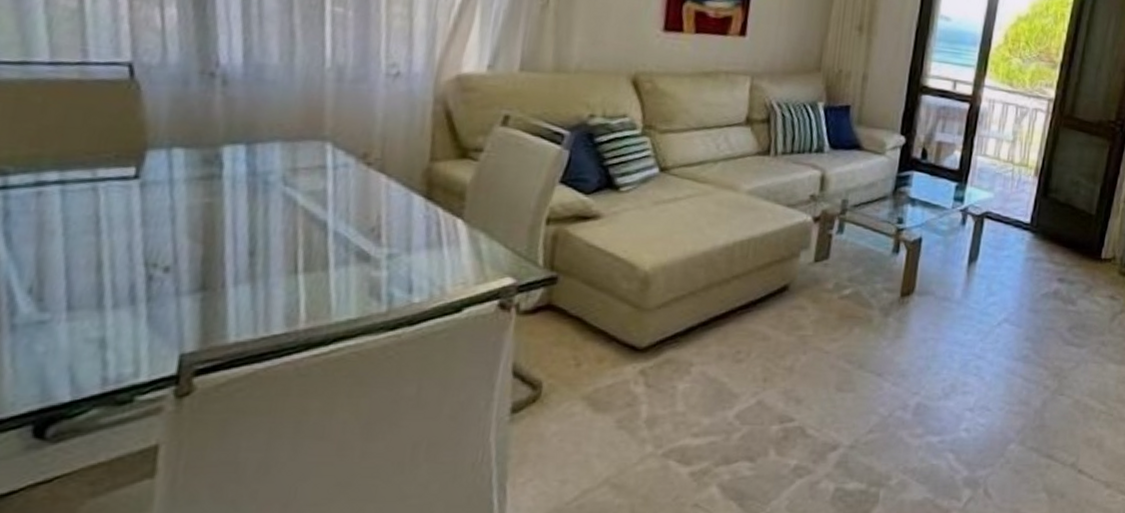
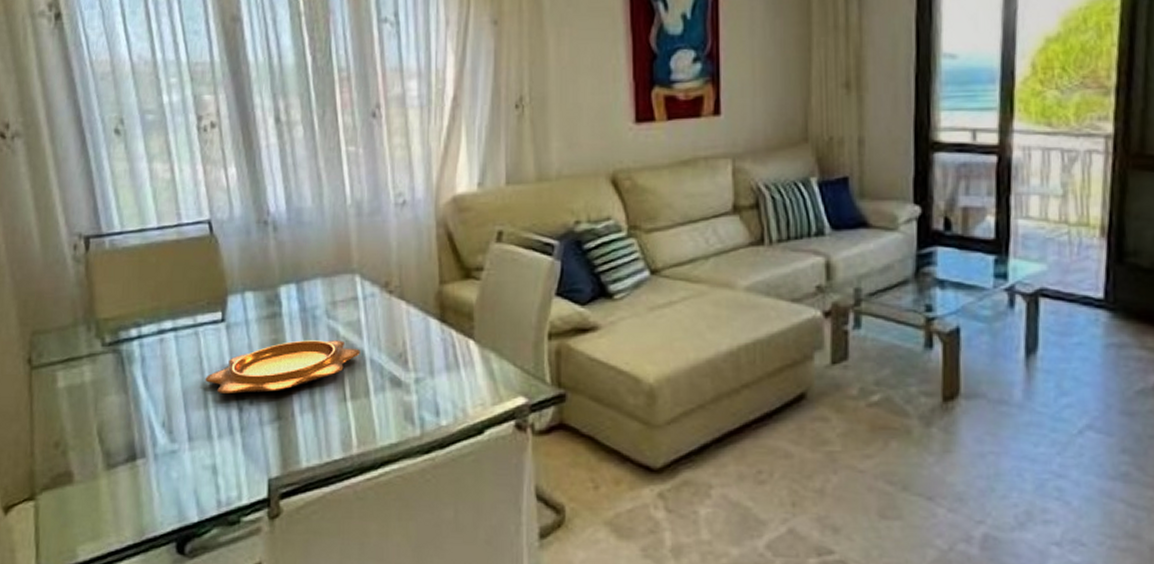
decorative bowl: none [100,206,322,260] -> present [205,340,360,394]

